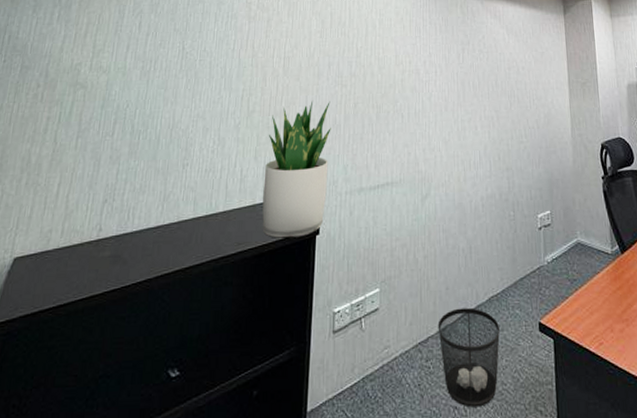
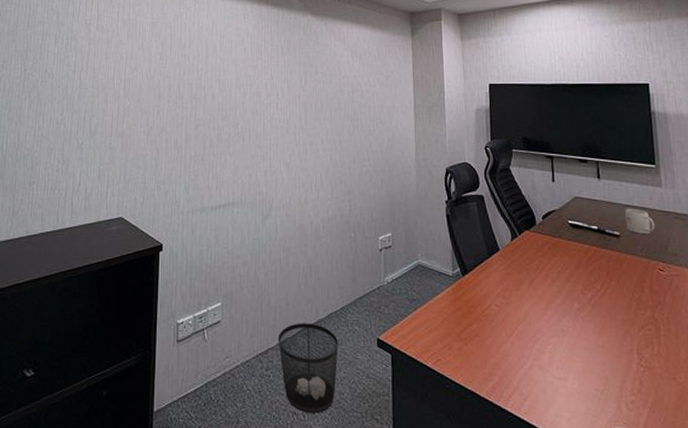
planter: present [262,100,331,239] -> none [107,122,173,255]

